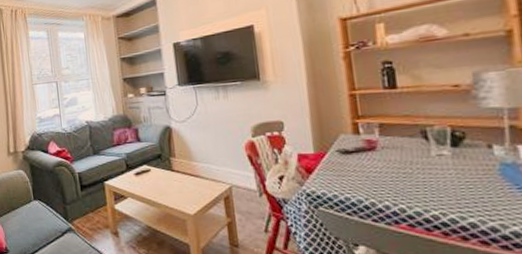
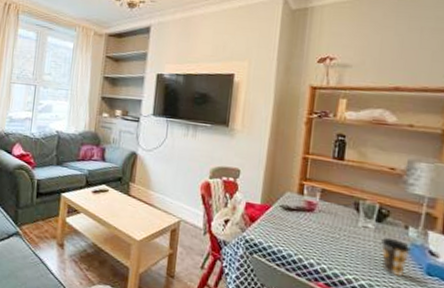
coffee cup: none [463,161,502,204] -> present [381,237,411,277]

